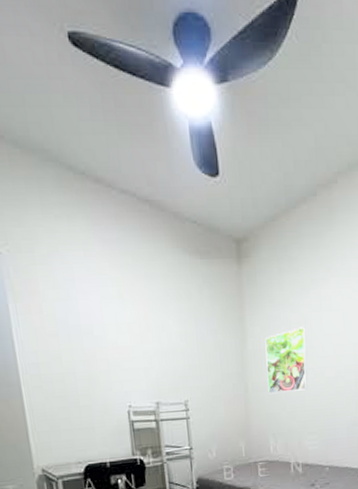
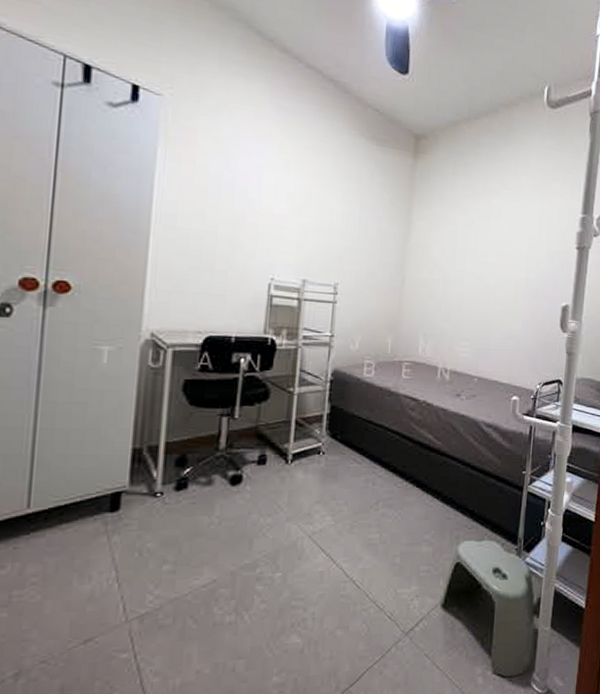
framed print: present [265,327,308,394] -> none [425,230,472,294]

